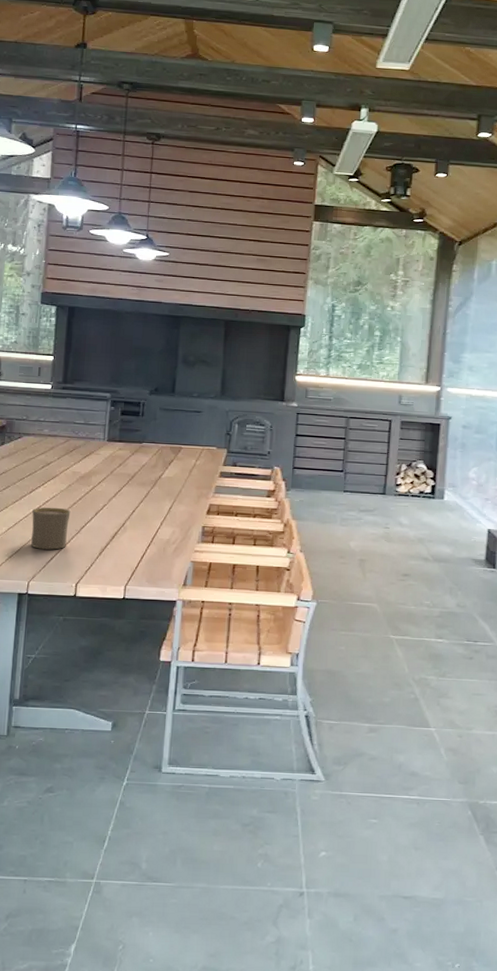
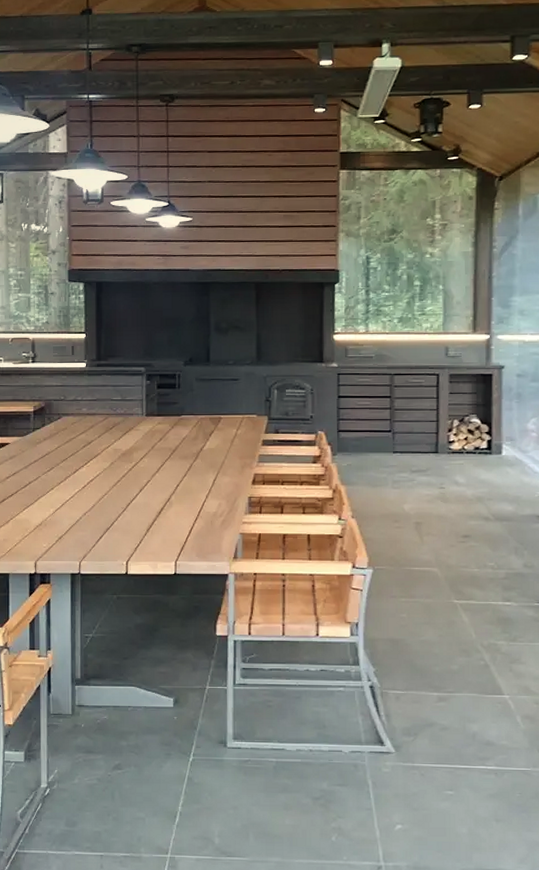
cup: present [31,507,71,550] -> none [78,486,115,529]

